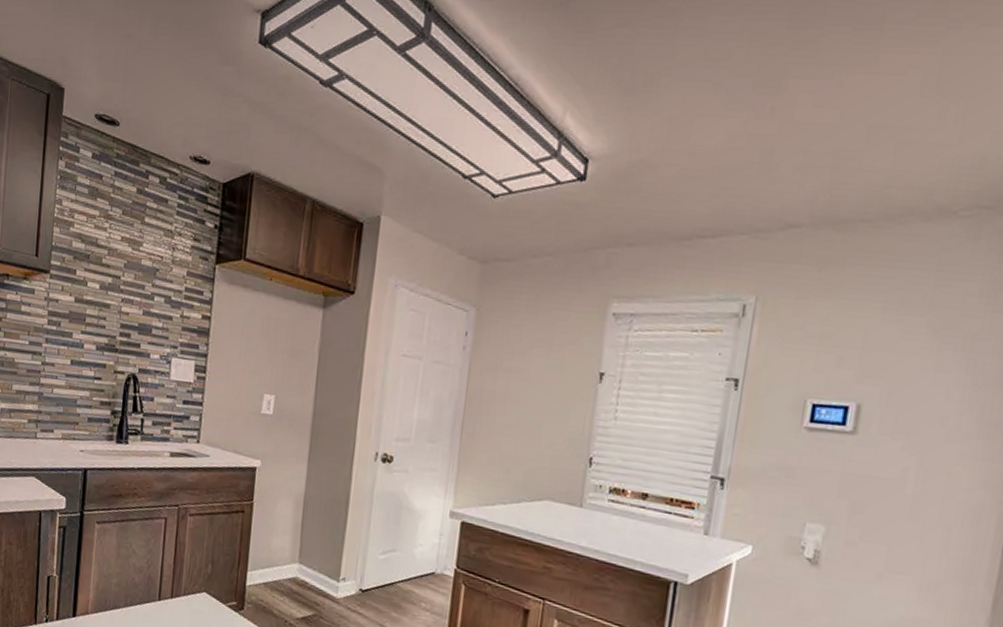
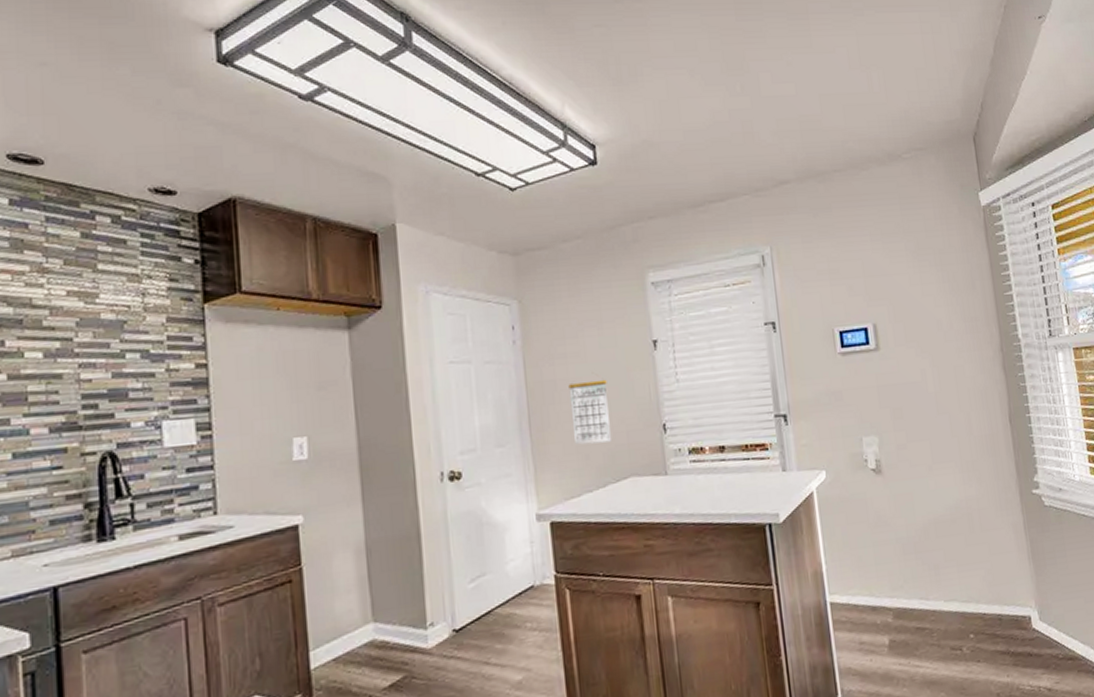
calendar: none [499,398,544,462] -> present [568,379,612,445]

